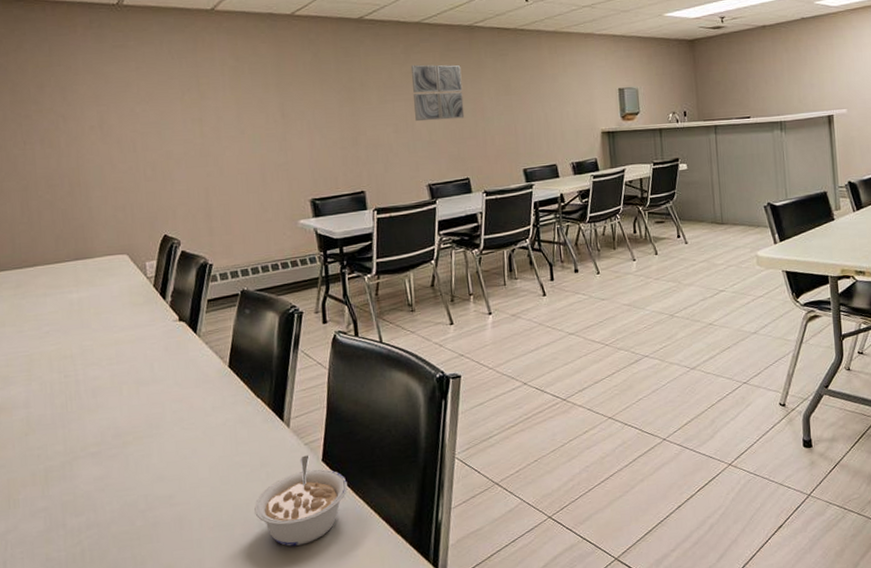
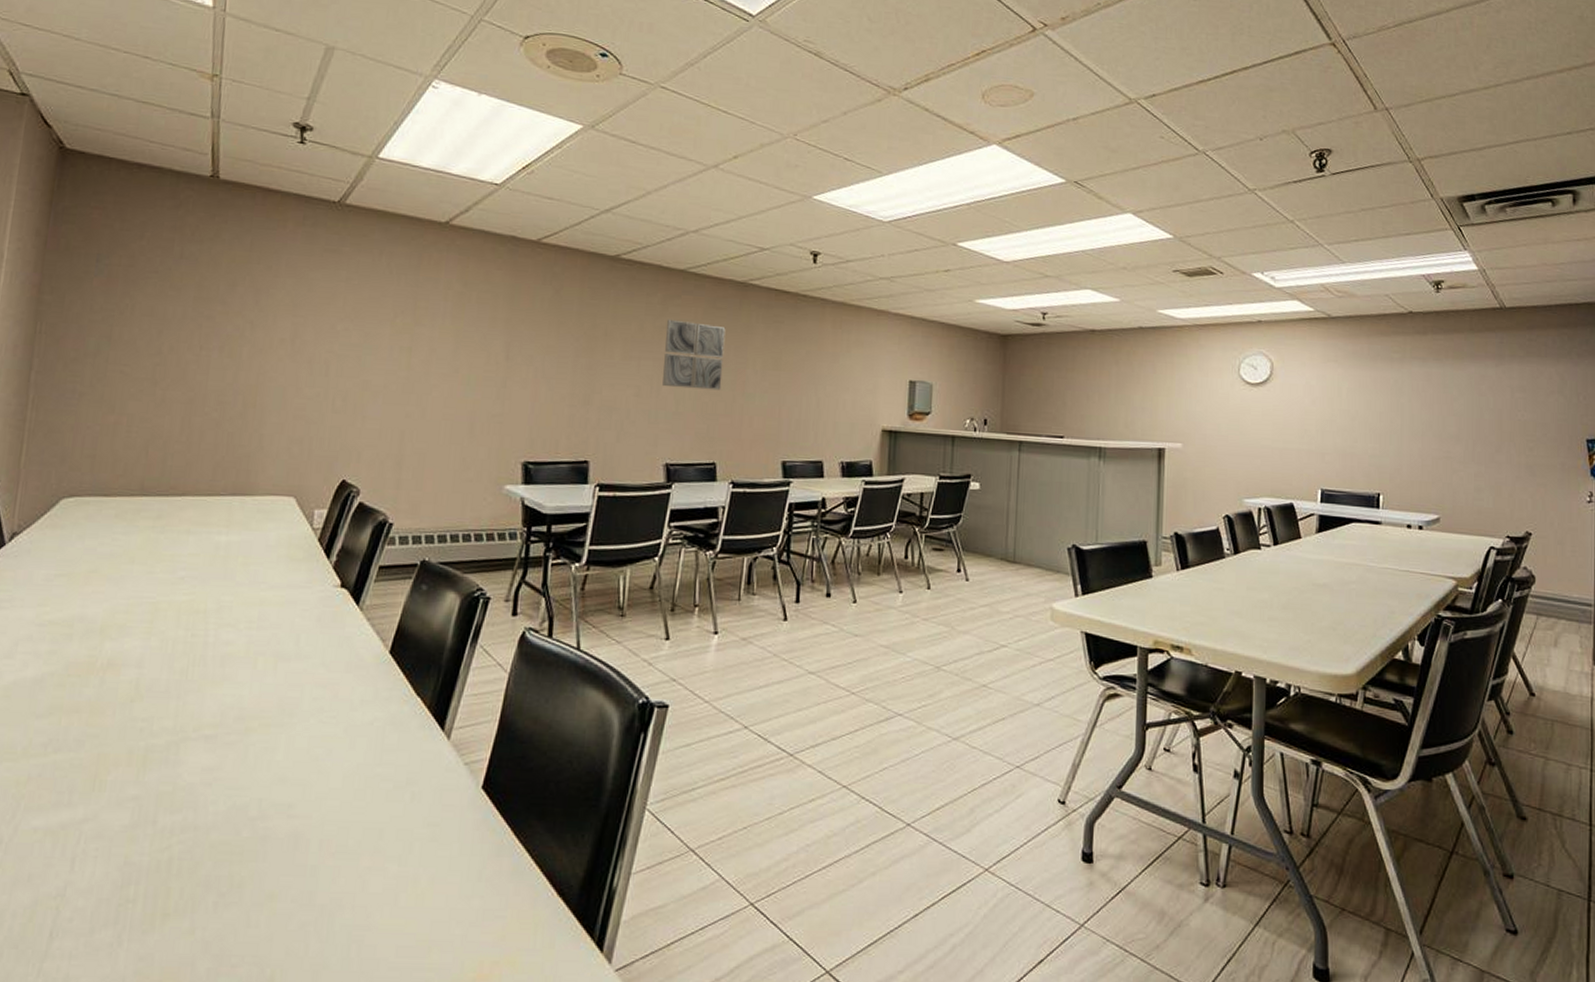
legume: present [254,455,348,546] -> none [389,778,508,893]

